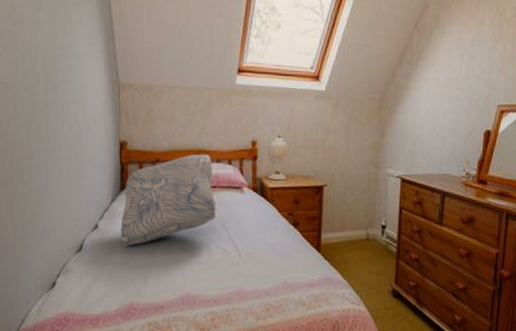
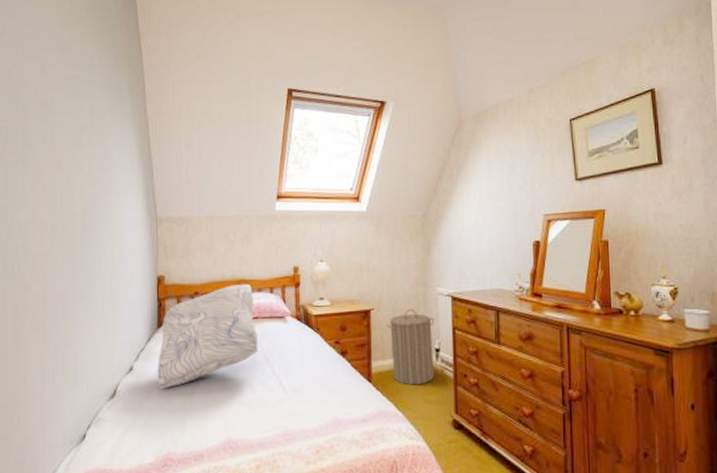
laundry hamper: none [337,187,383,257] -> present [386,308,435,386]

